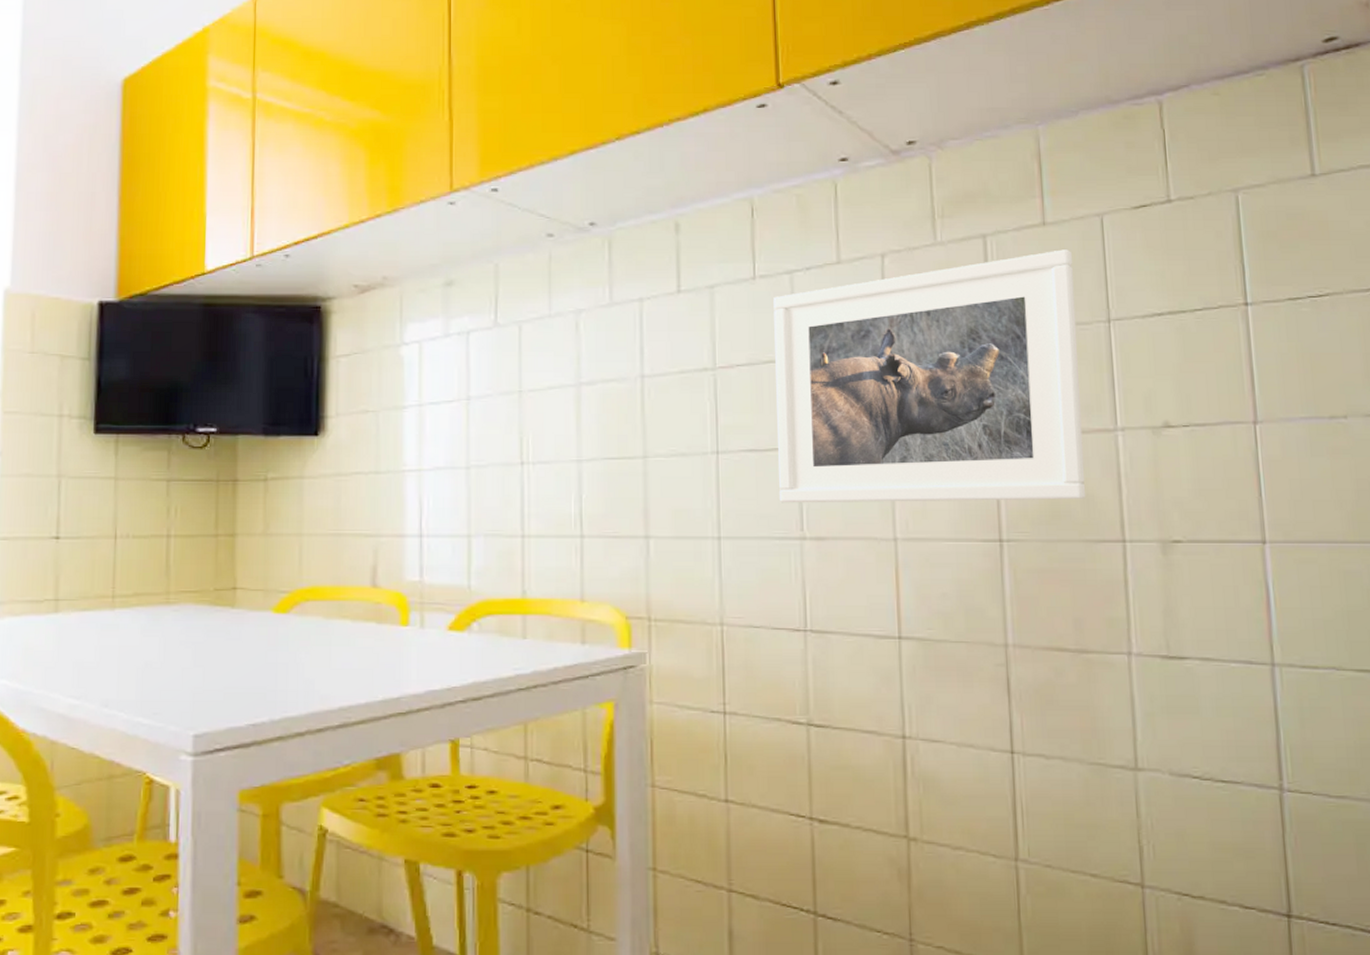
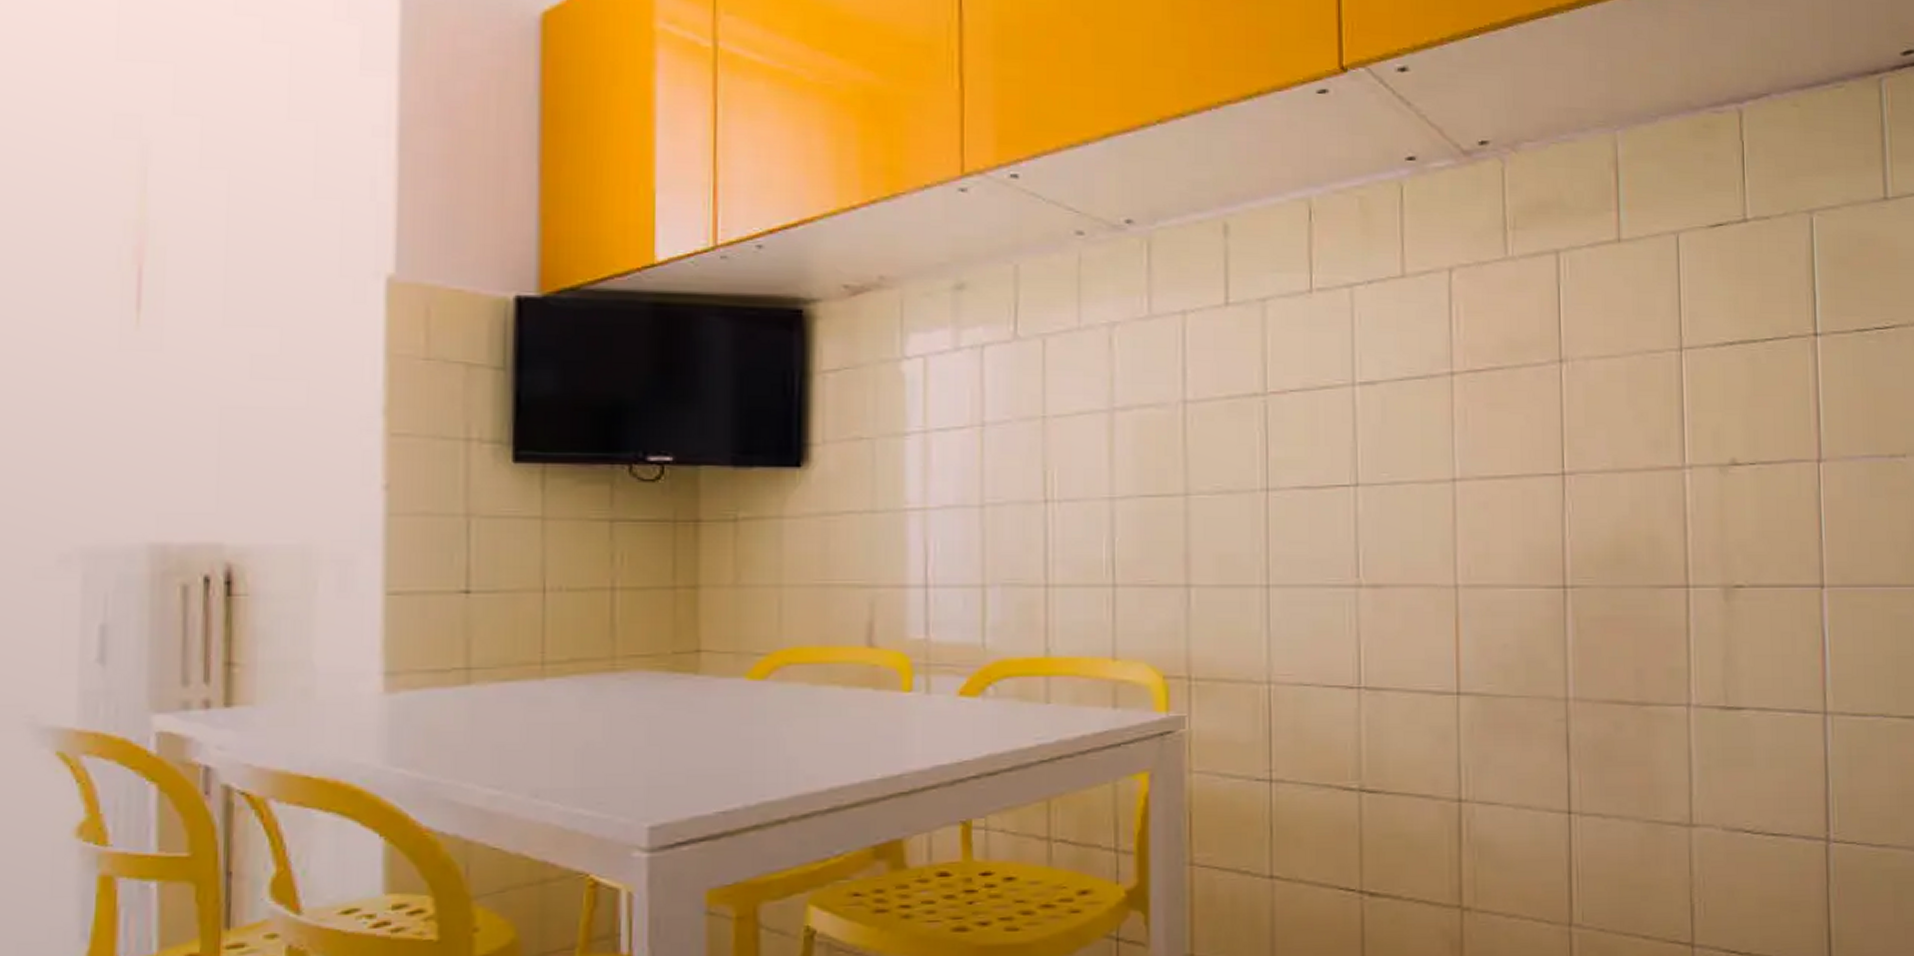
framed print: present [773,249,1086,503] -> none [1331,269,1652,547]

